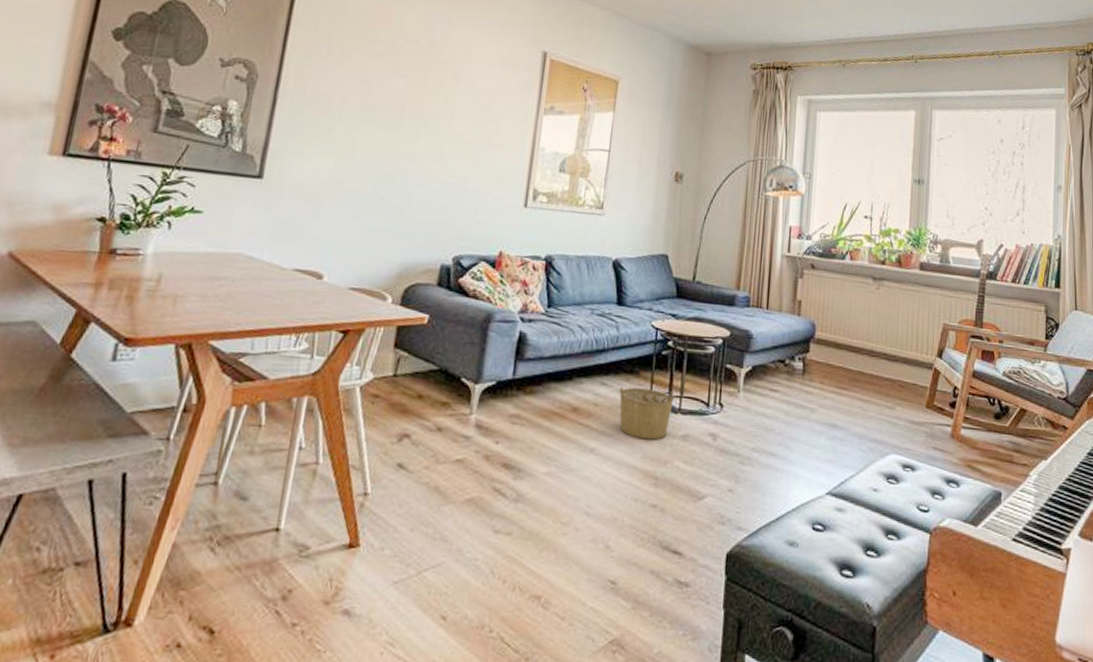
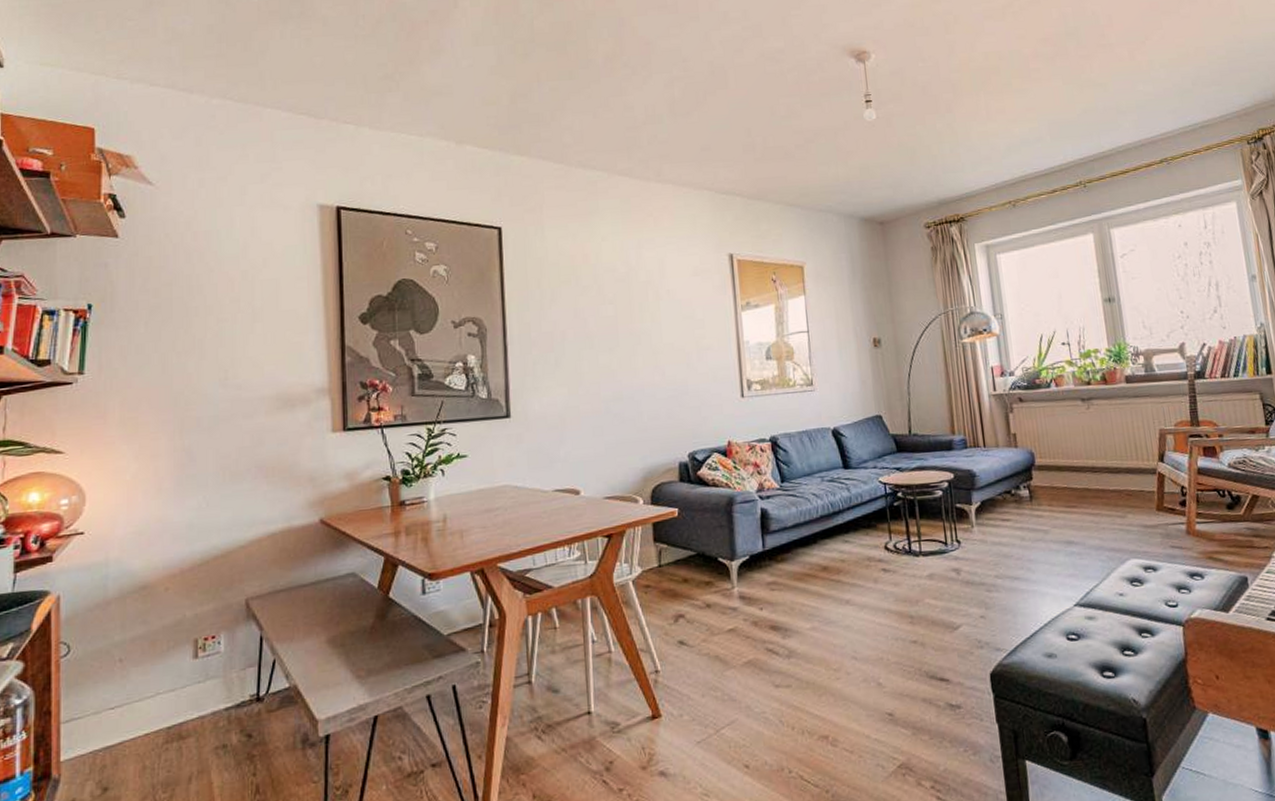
basket: present [619,387,674,442] -> none [862,537,914,586]

